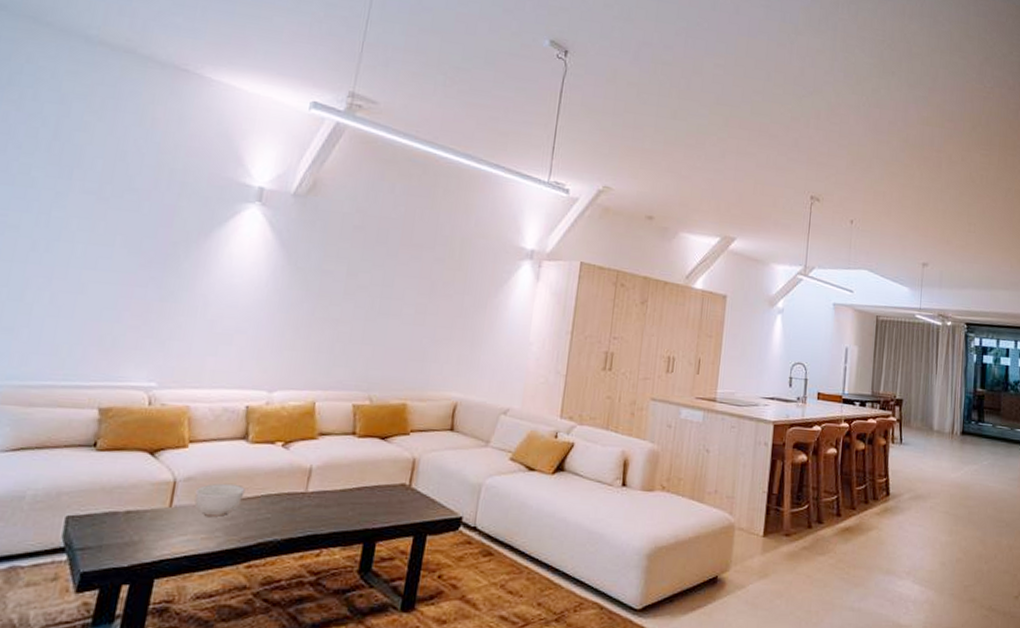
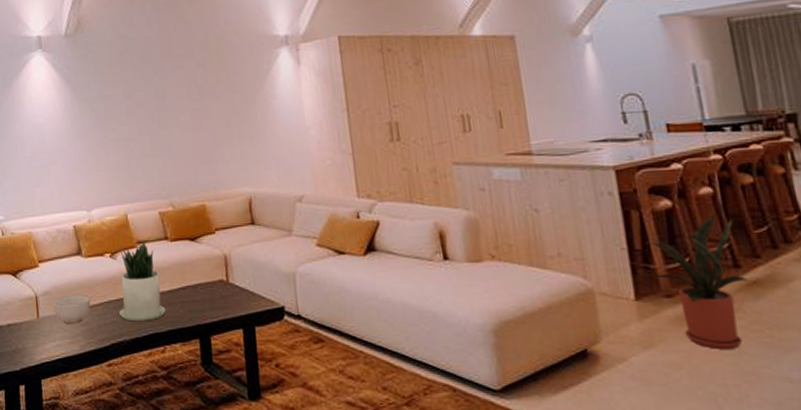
planter: none [276,434,337,521] -> present [119,242,166,322]
house plant: none [782,472,845,582] -> present [646,216,750,349]

